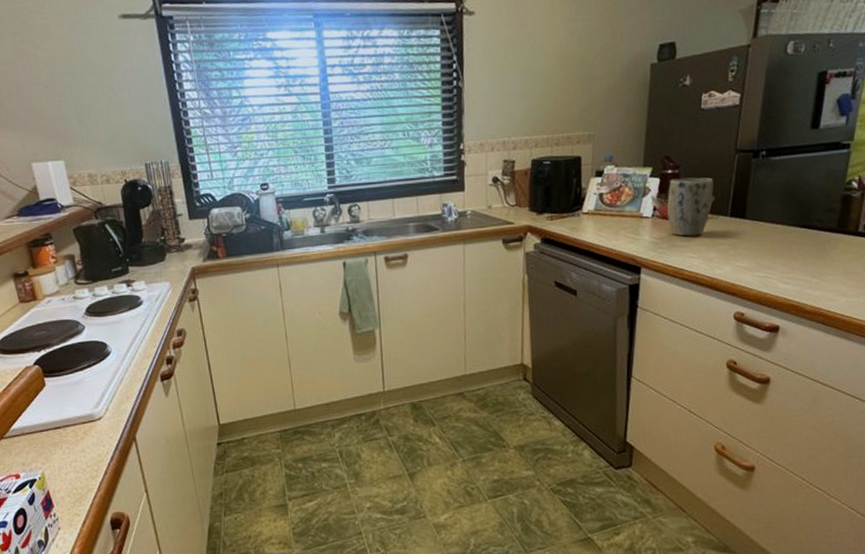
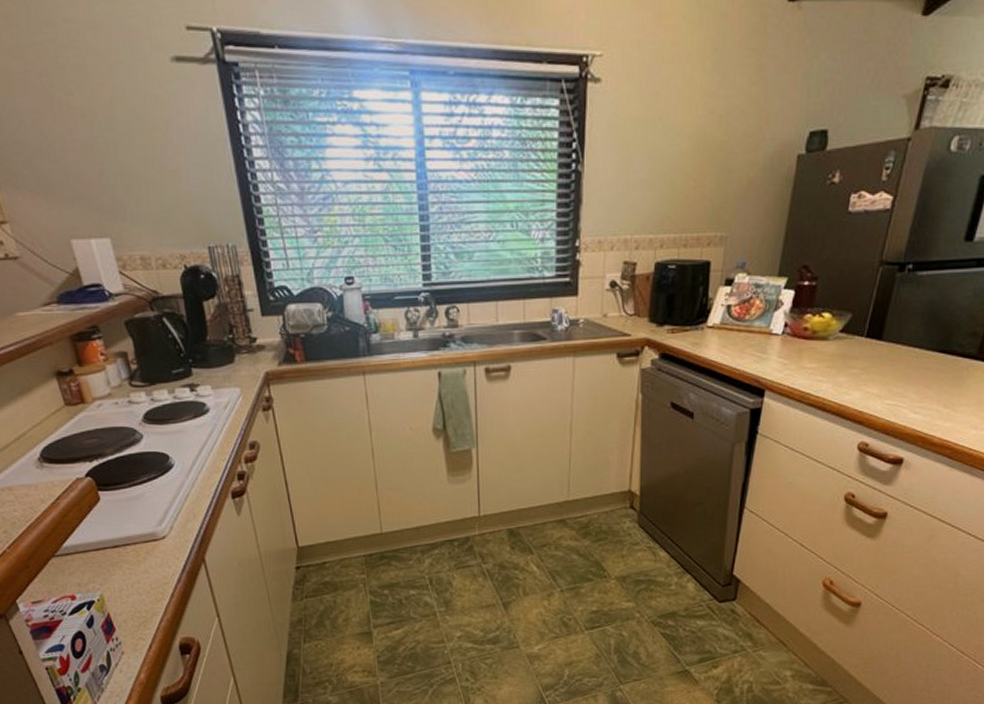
plant pot: present [667,177,714,237] -> none [799,291,852,358]

